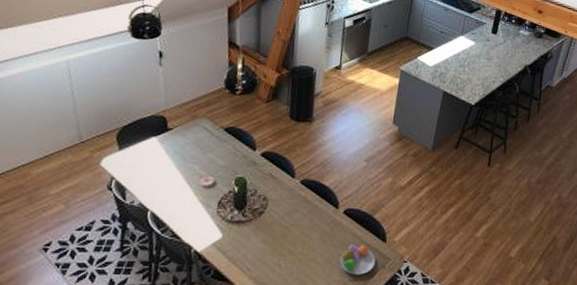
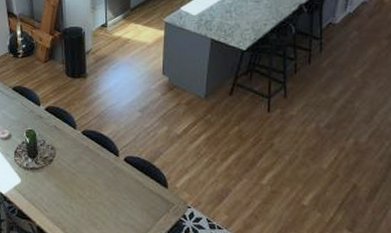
fruit bowl: present [339,245,376,275] -> none [125,190,159,219]

